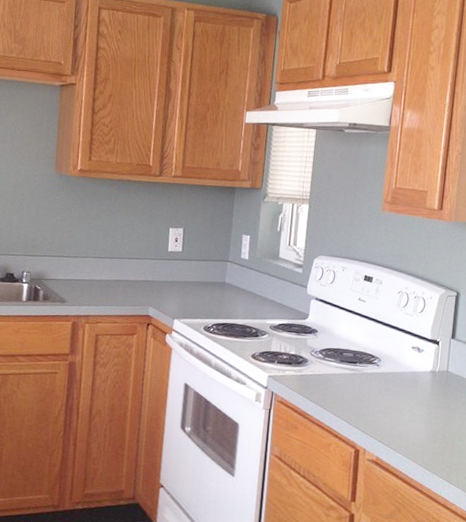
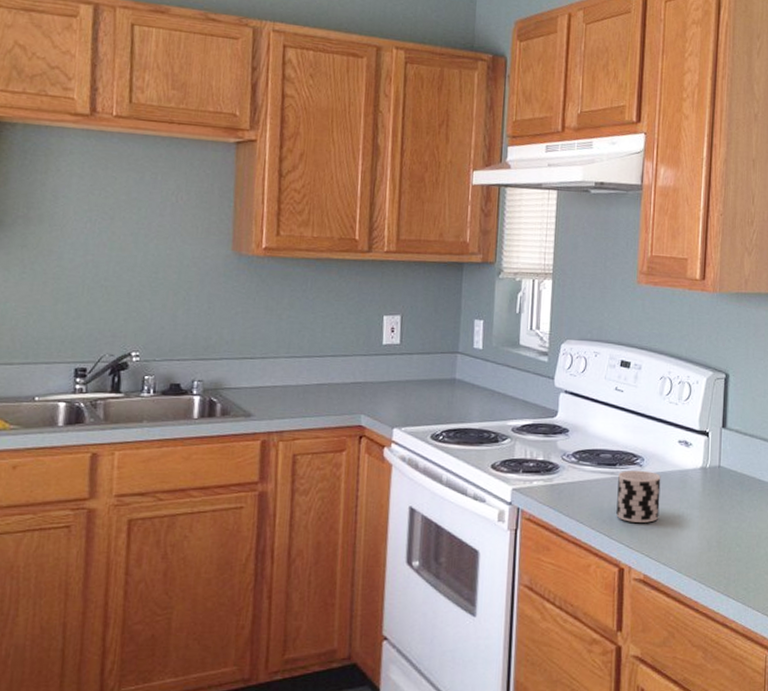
cup: none [355,368,395,414] -> present [616,470,661,523]

